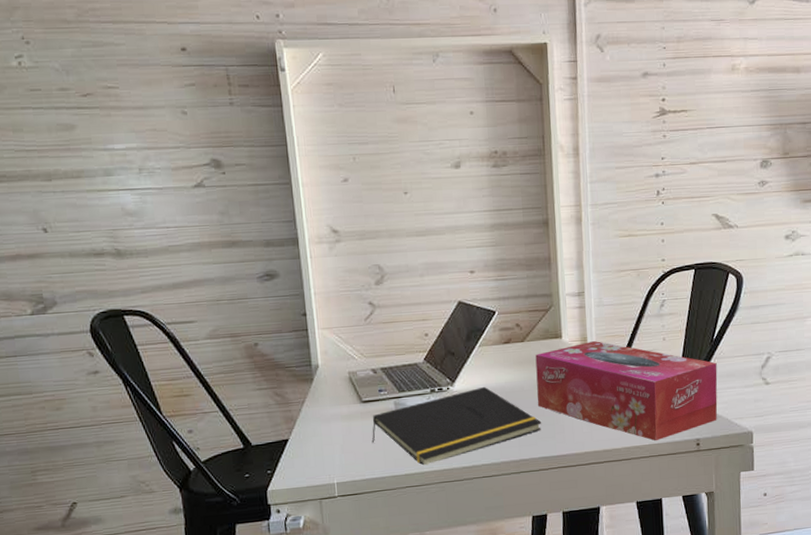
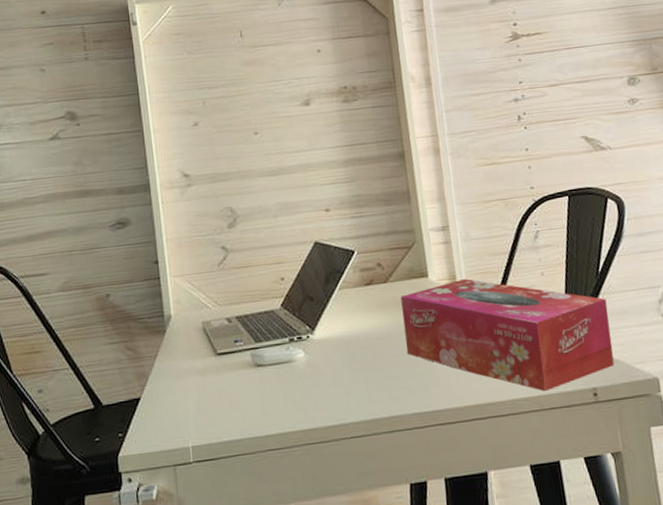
notepad: present [371,386,542,465] -> none [228,333,413,424]

